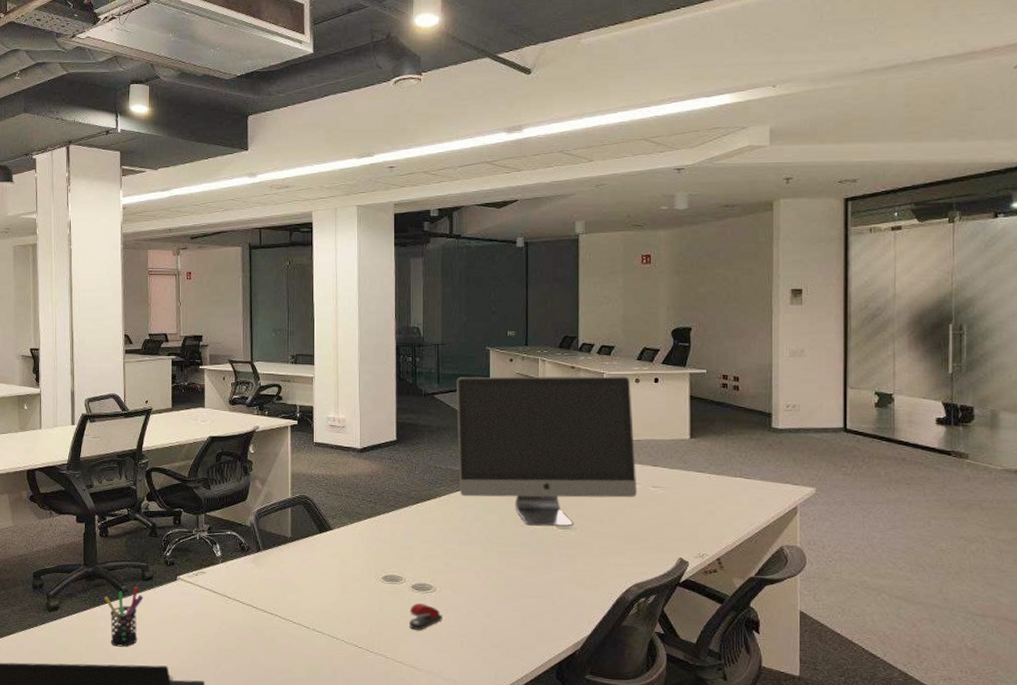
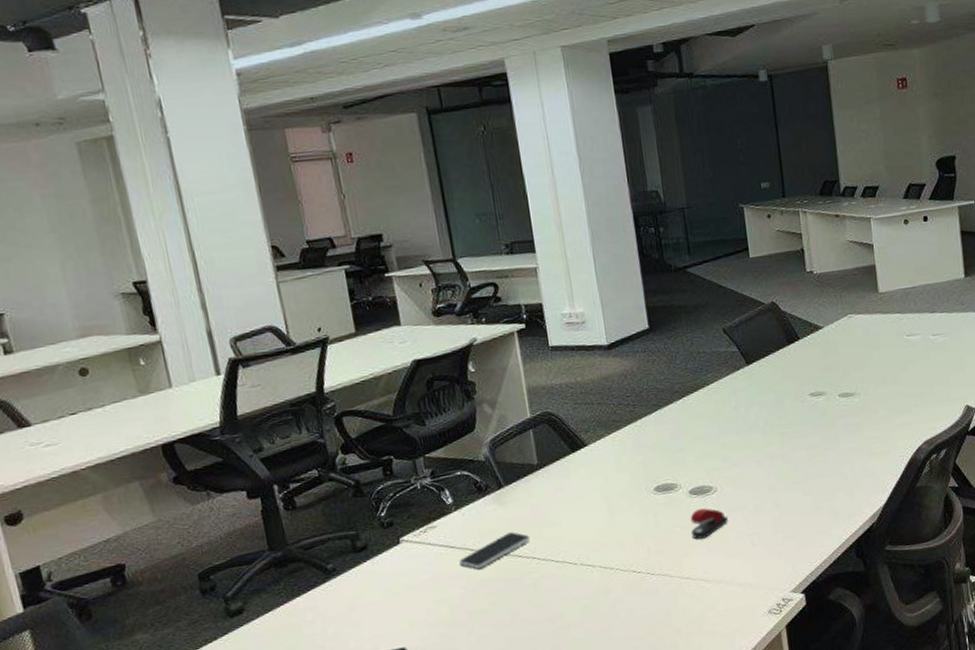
pen holder: present [104,586,143,647] -> none [305,561,361,640]
smartphone: none [218,590,276,615] -> present [459,532,530,570]
monitor: present [457,376,637,526] -> none [710,218,918,400]

